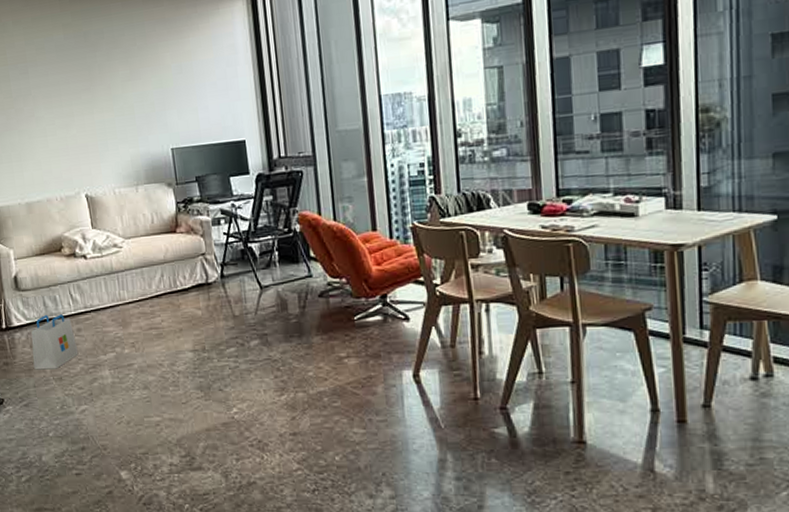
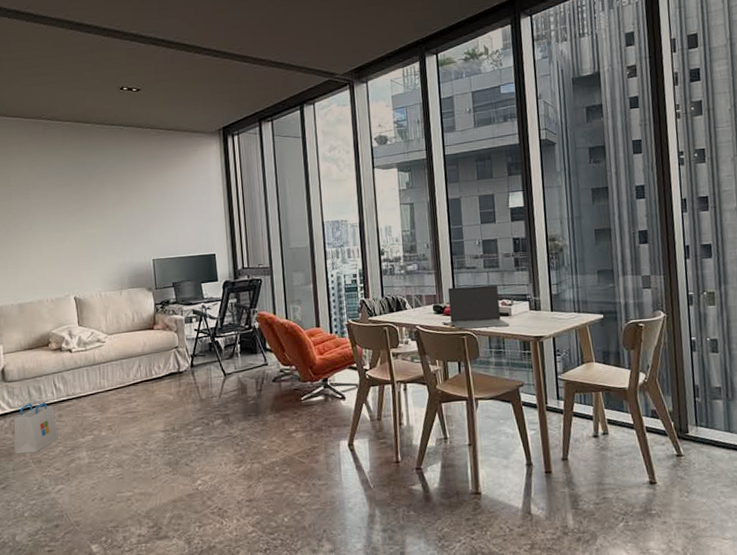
laptop: none [548,175,635,234] -> present [447,285,510,329]

